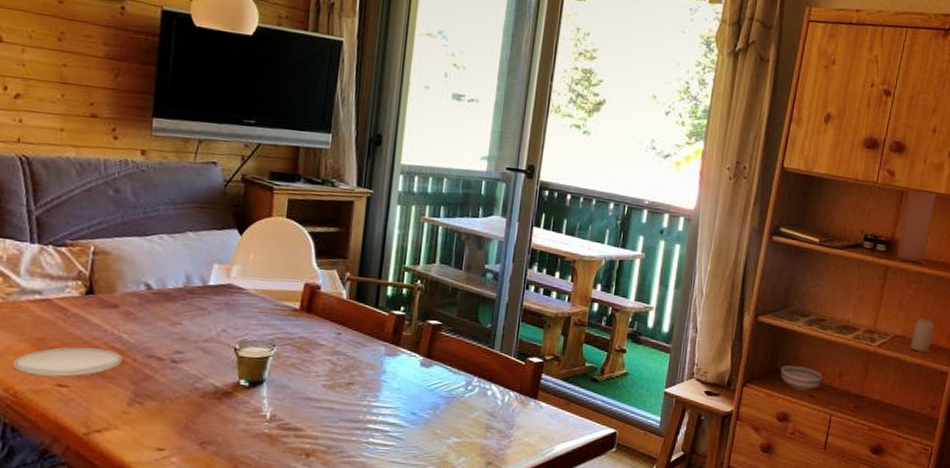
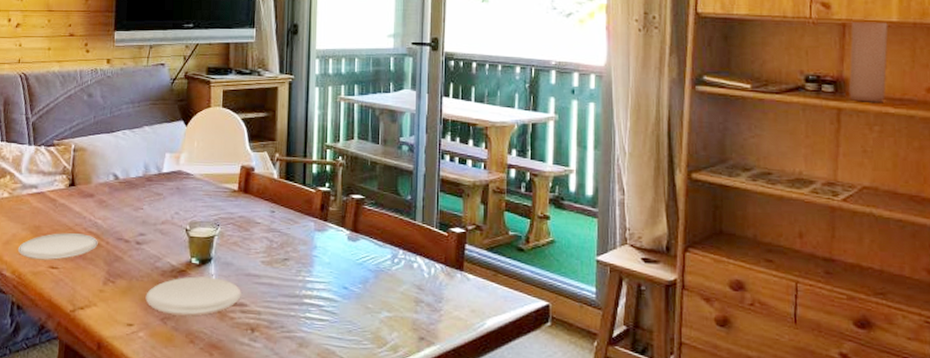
plate: none [181,398,297,441] -> present [145,276,241,316]
bowl: present [780,365,824,391] -> none [727,226,780,255]
candle: present [910,318,934,353] -> none [885,165,913,205]

